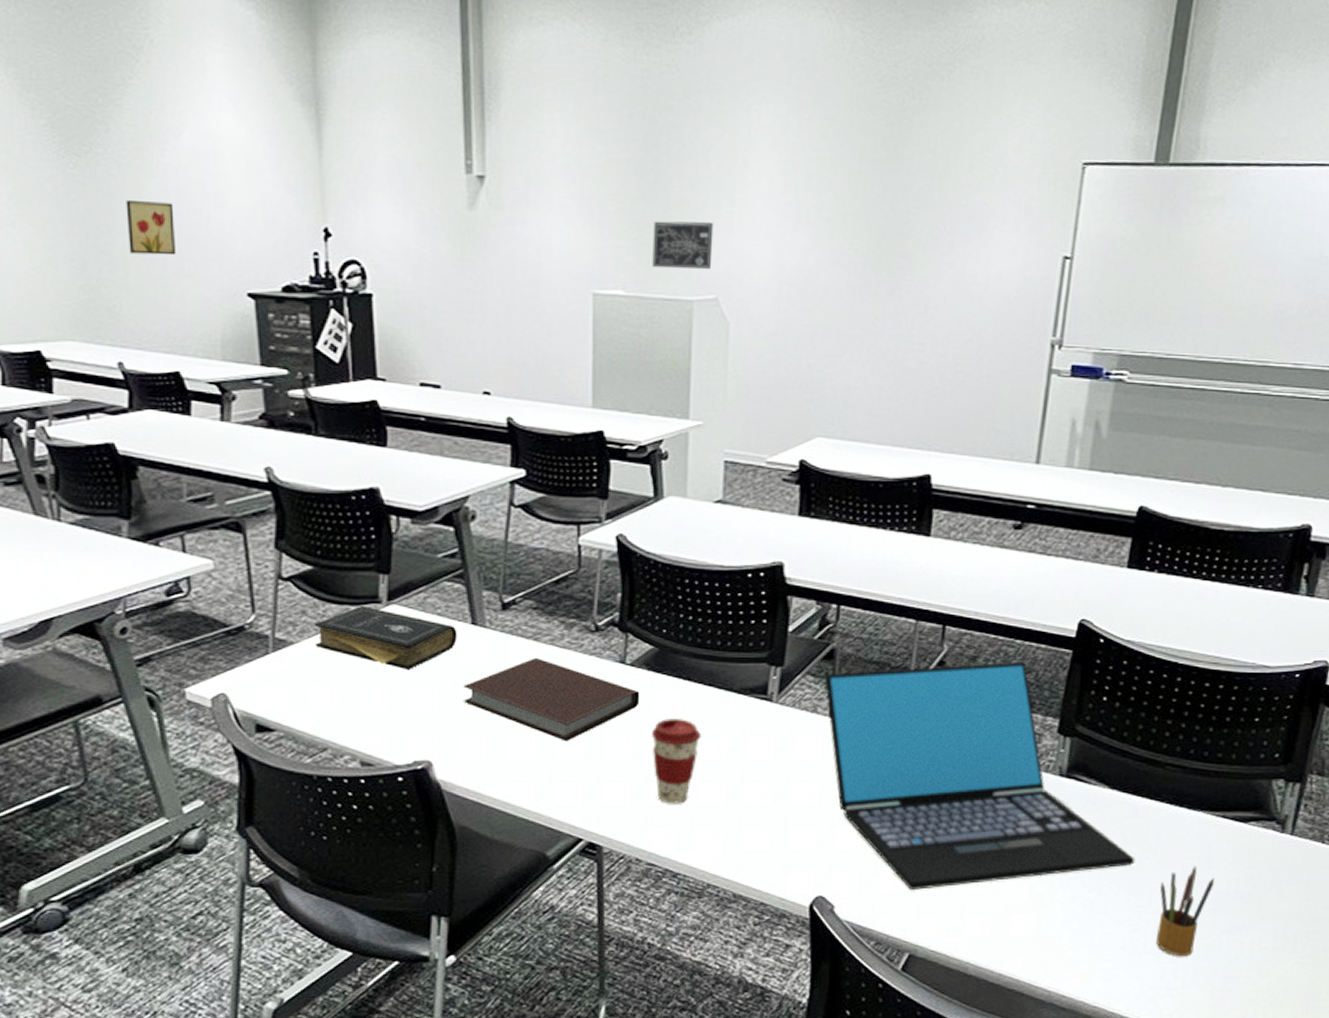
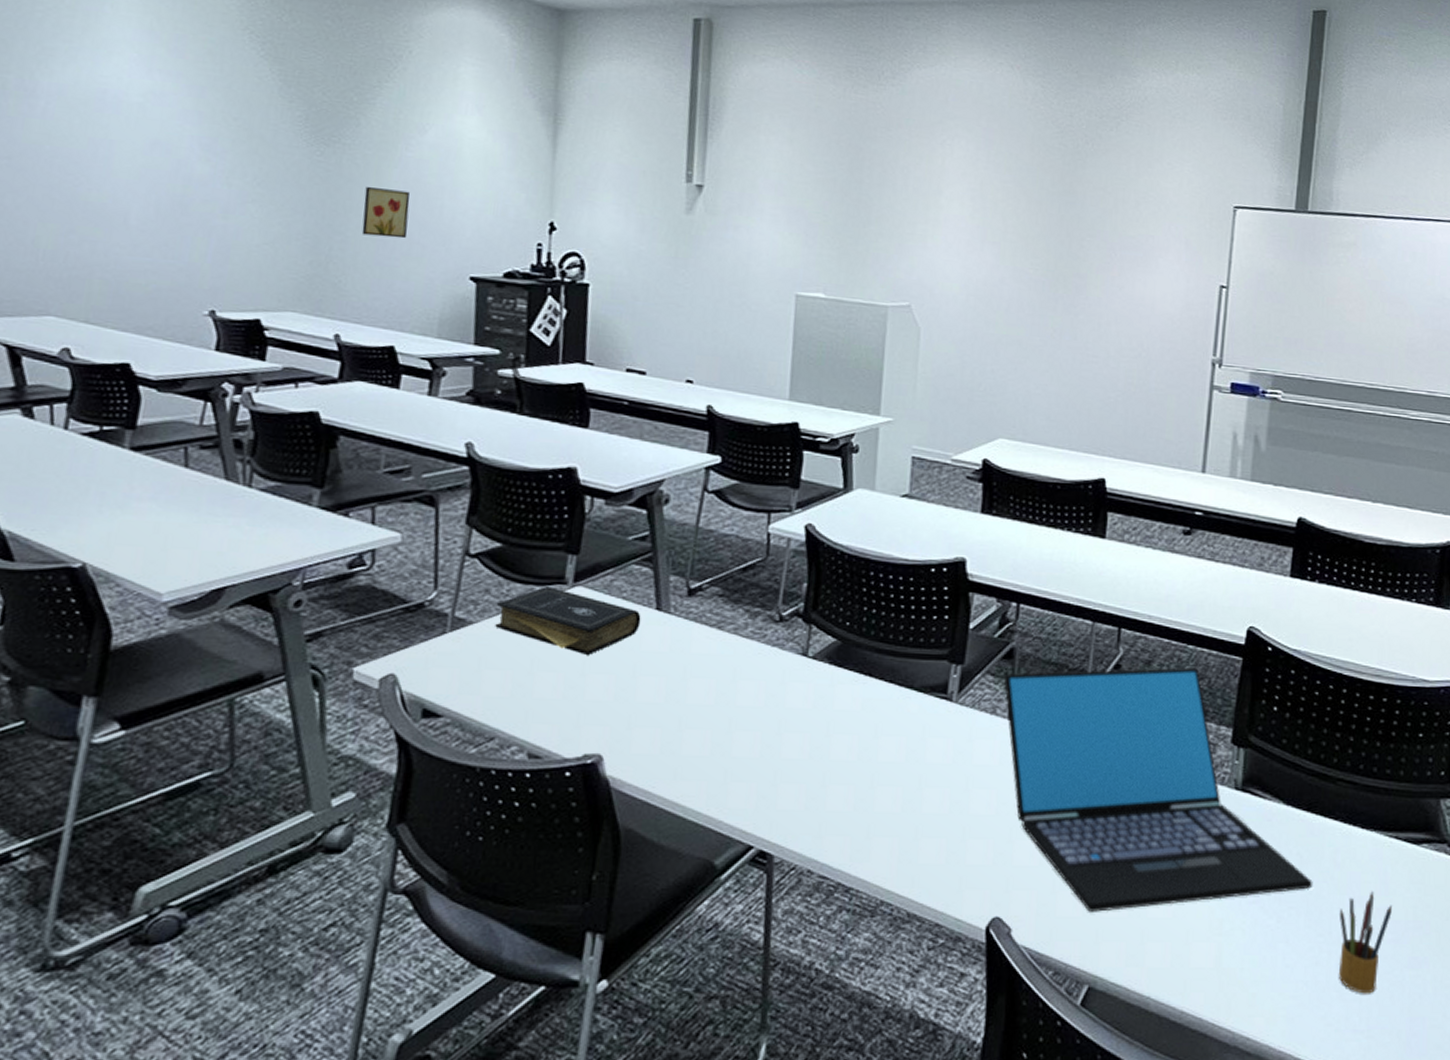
notebook: present [463,657,640,742] -> none [640,646,821,738]
coffee cup: present [651,719,701,804] -> none [829,716,880,810]
wall art: present [652,220,714,270] -> none [851,233,909,279]

